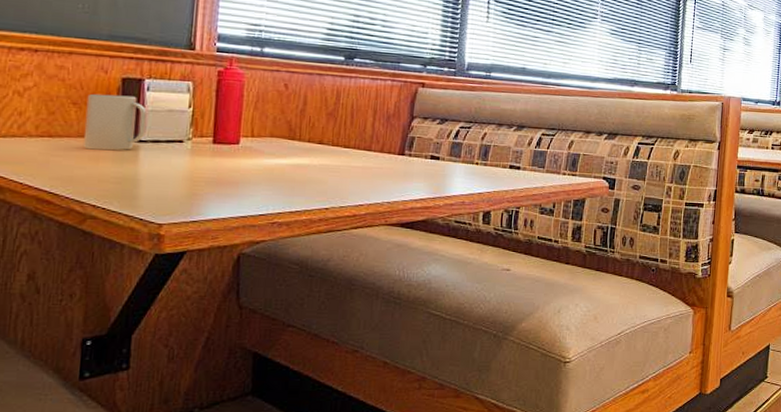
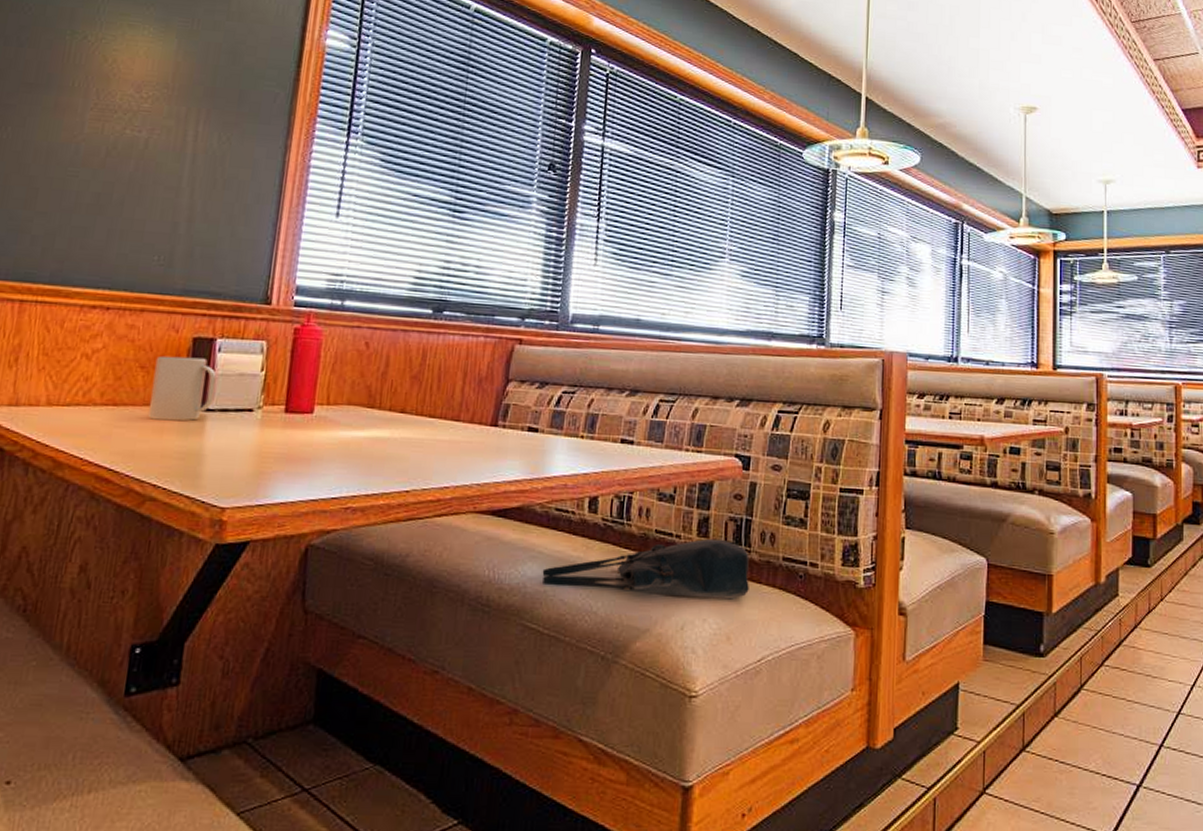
tote bag: none [444,242,613,290] -> present [542,538,749,600]

